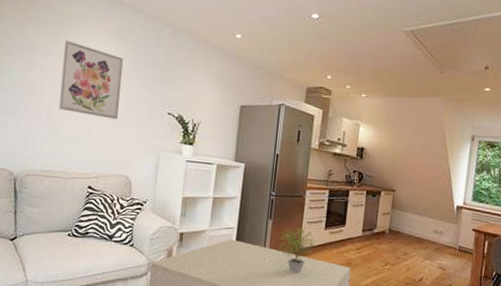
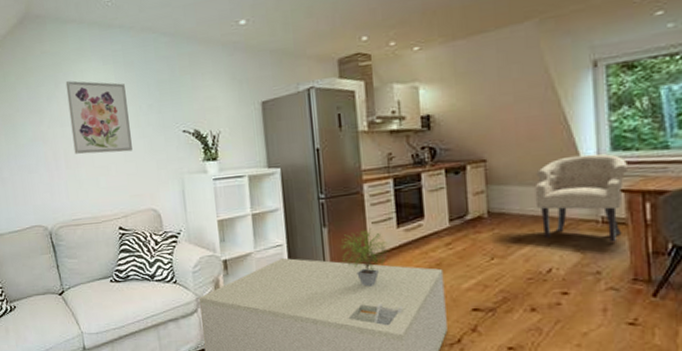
chair: none [420,199,480,266] -> present [535,153,629,243]

